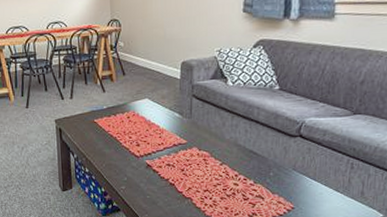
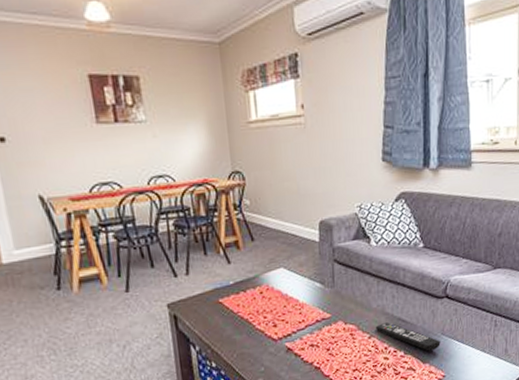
remote control: none [228,153,291,183] -> present [376,322,441,351]

